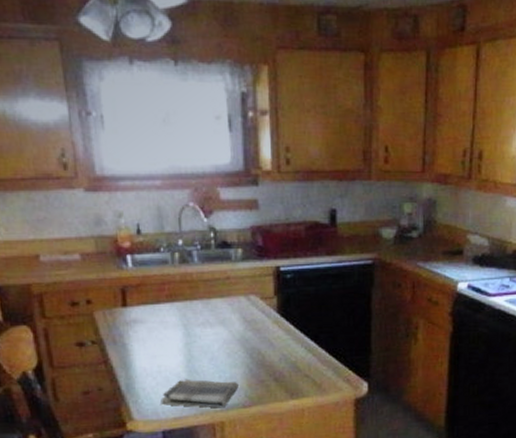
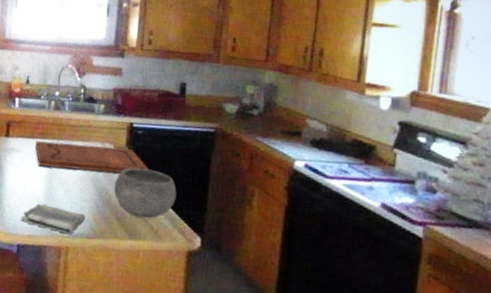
cutting board: none [162,298,304,336] -> present [35,141,149,173]
bowl: none [267,318,338,374] -> present [114,167,177,219]

